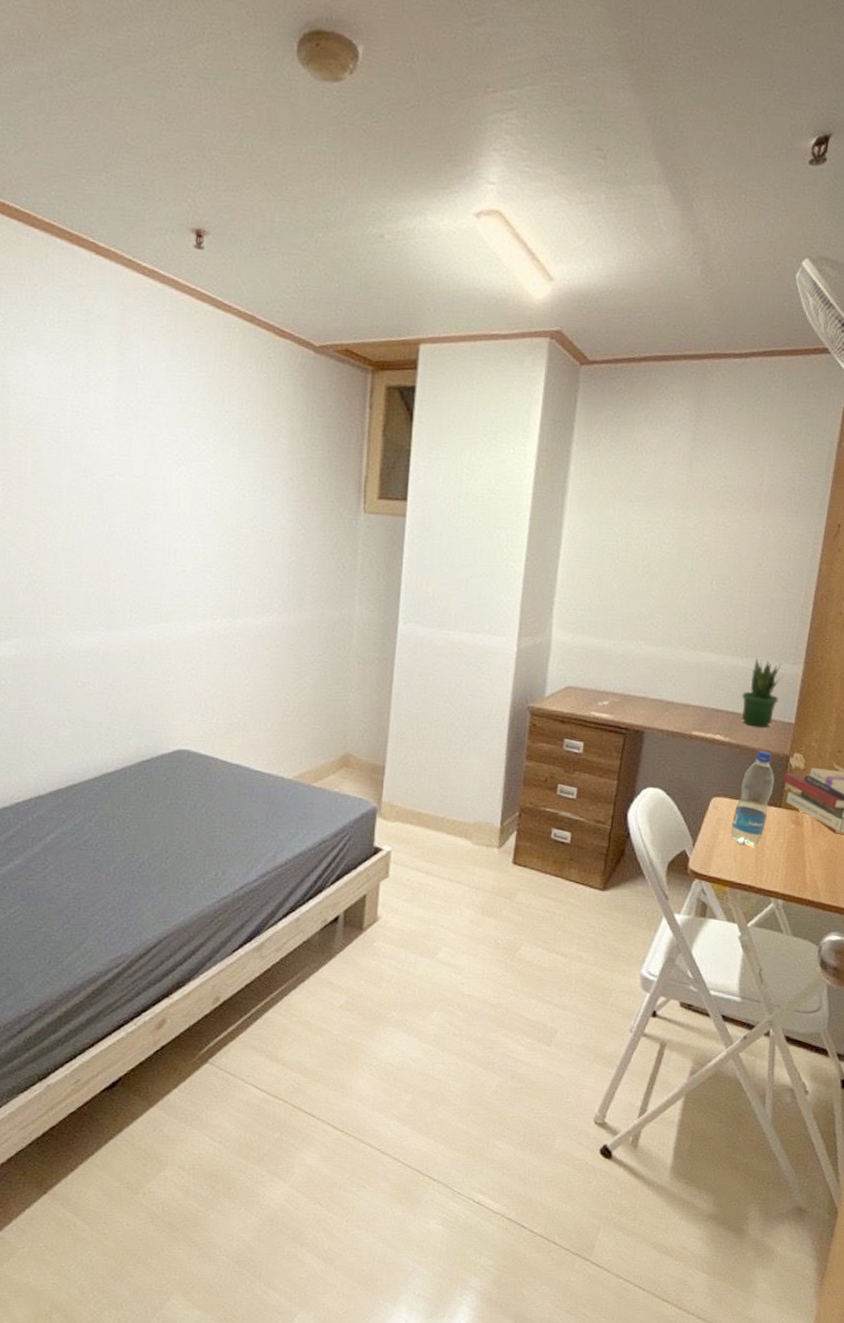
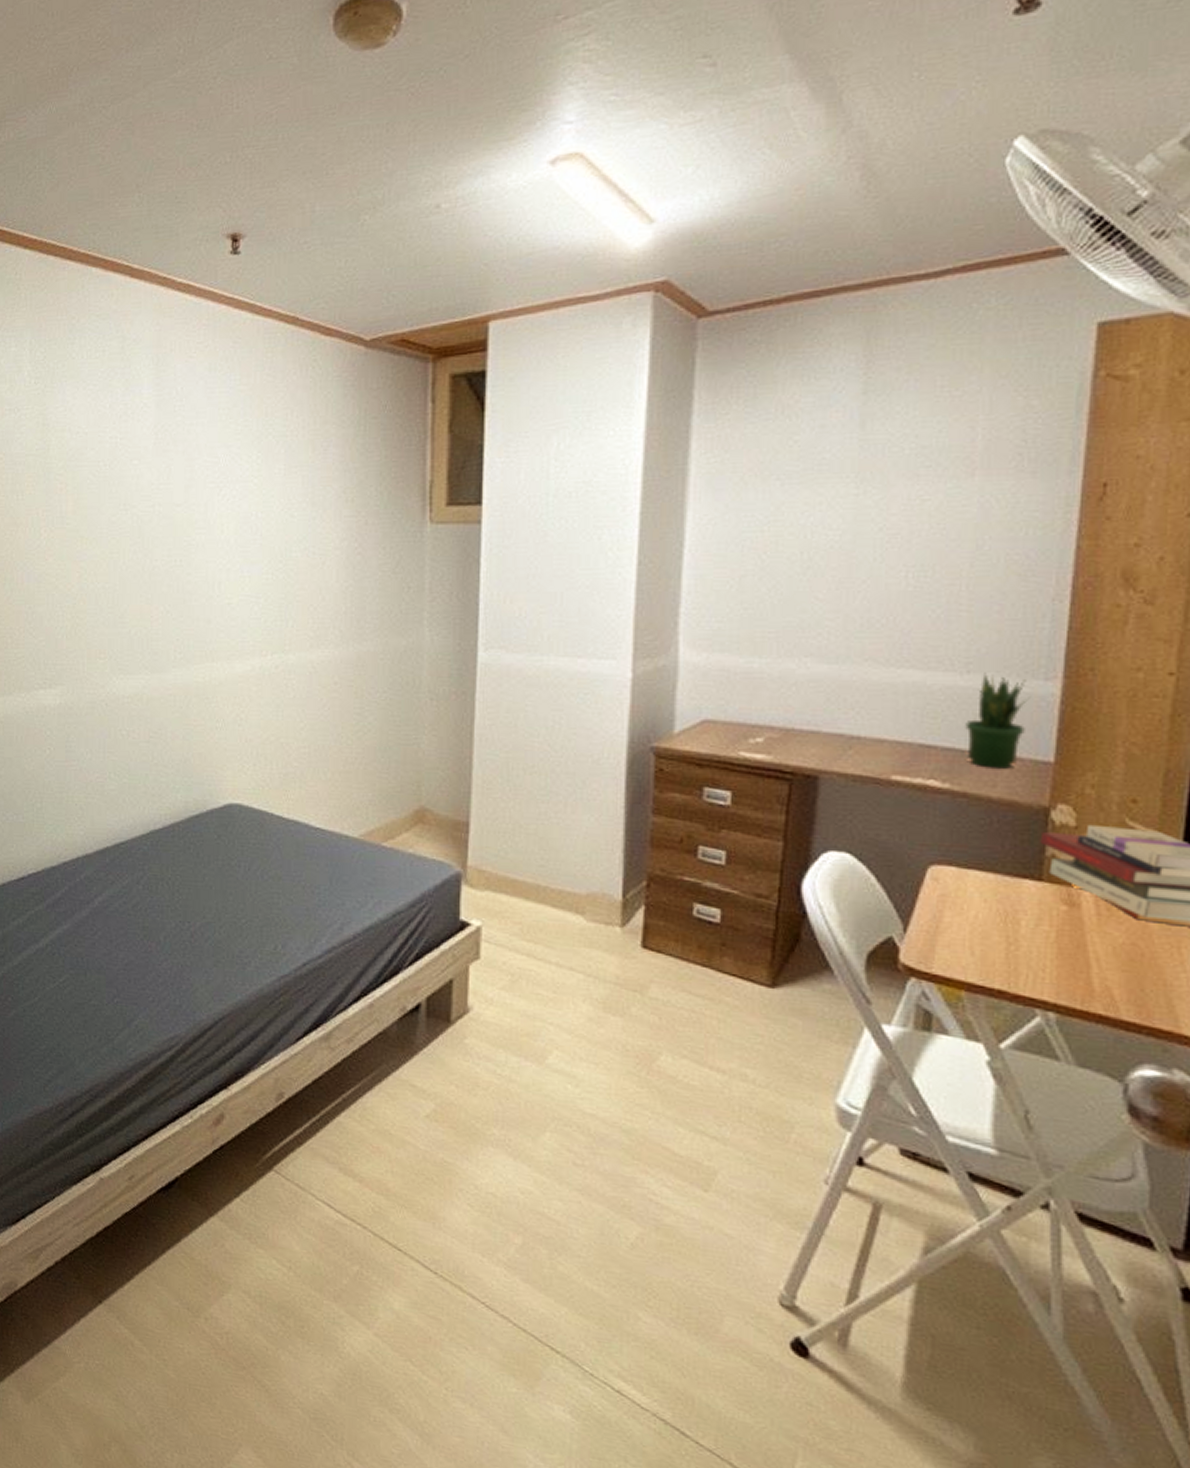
bottle: present [730,750,775,847] -> none [962,800,1028,936]

